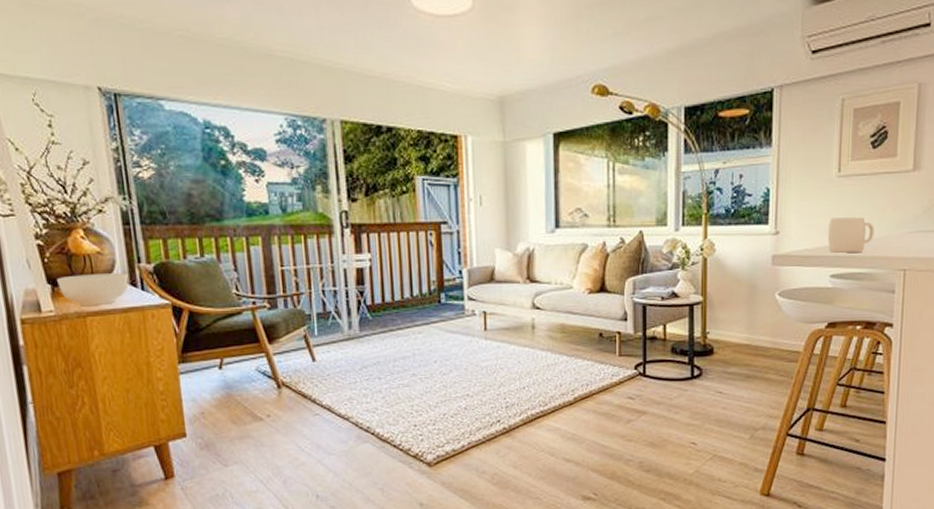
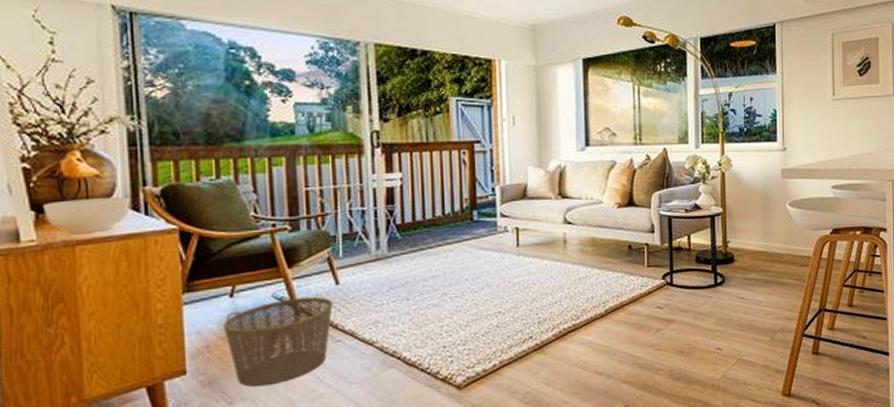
basket: none [214,371,311,452] -> present [222,296,333,387]
mug: present [827,217,875,253] -> none [827,135,866,166]

